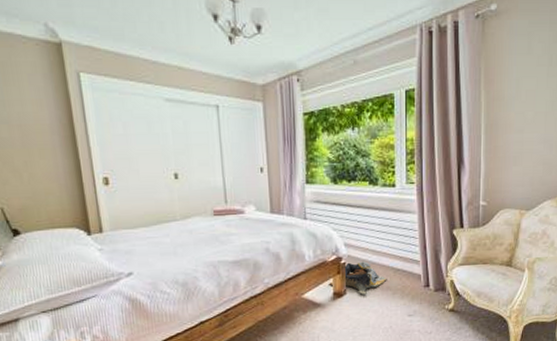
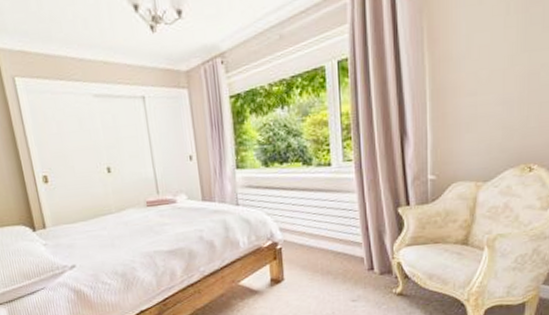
bag: present [329,261,387,295] -> none [265,246,327,280]

